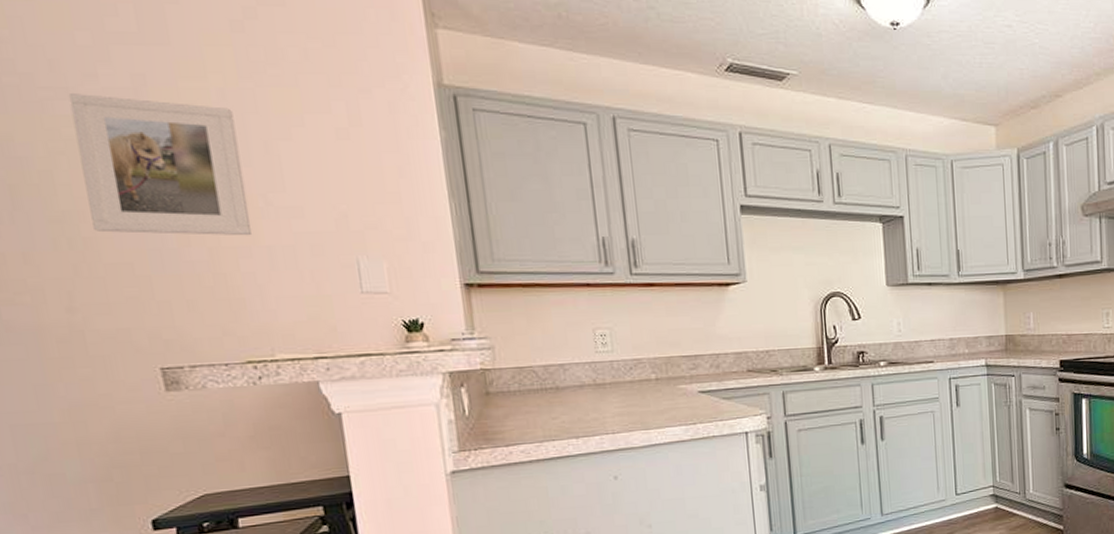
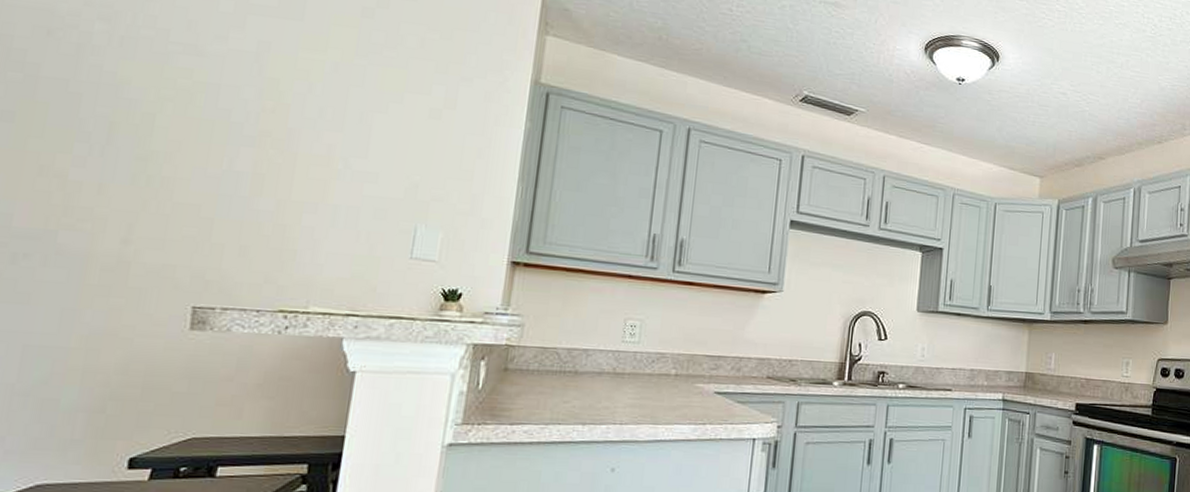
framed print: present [68,94,253,236] -> none [175,50,340,194]

